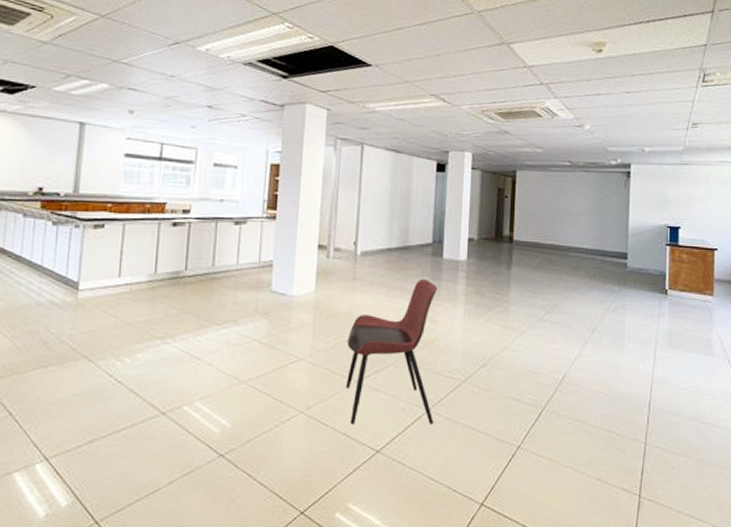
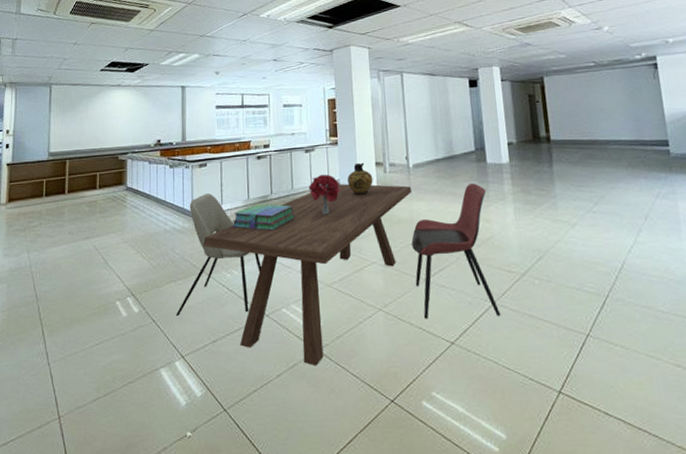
dining chair: none [41,262,164,409] -> present [175,193,262,316]
dining table: none [89,266,356,473] -> present [203,184,412,366]
stack of books: none [130,280,213,314] -> present [232,203,295,231]
bouquet: none [233,253,273,300] -> present [308,175,341,215]
ceramic jug: none [281,243,313,282] -> present [347,162,373,196]

